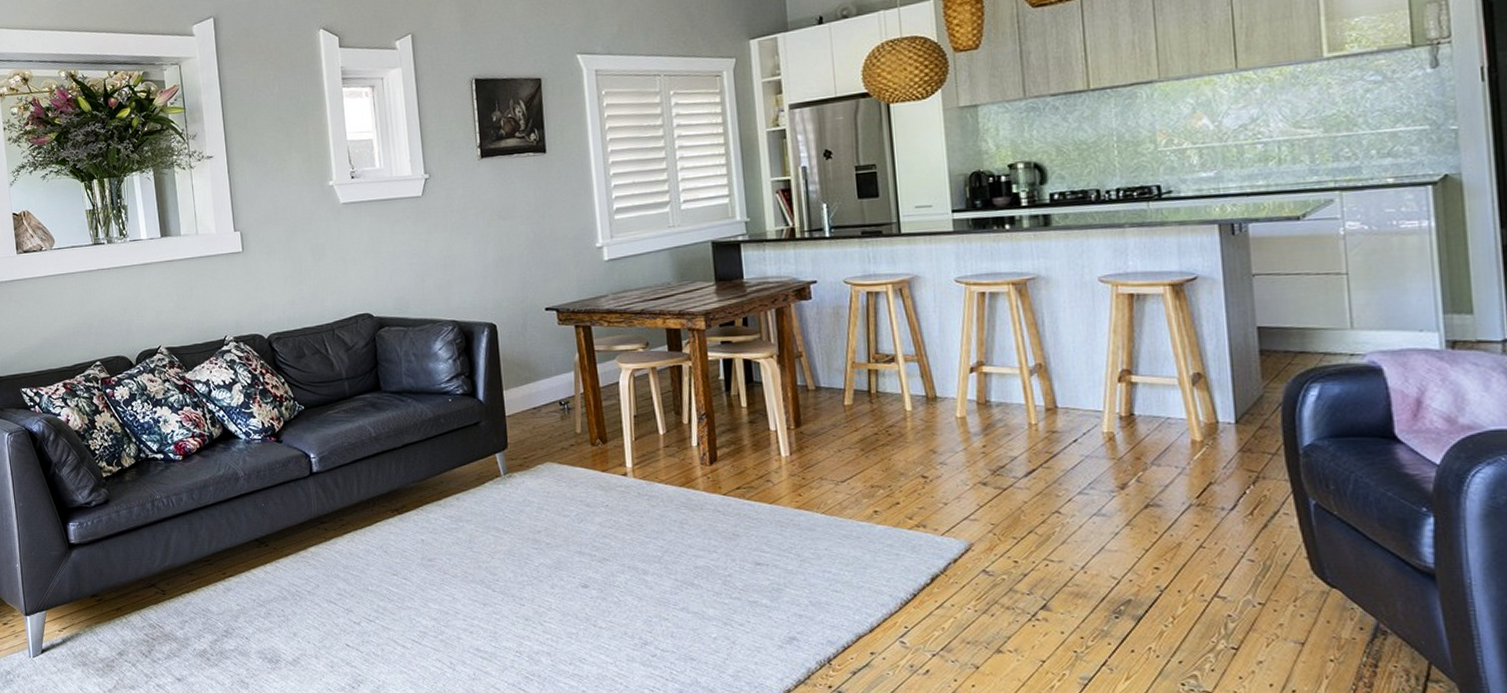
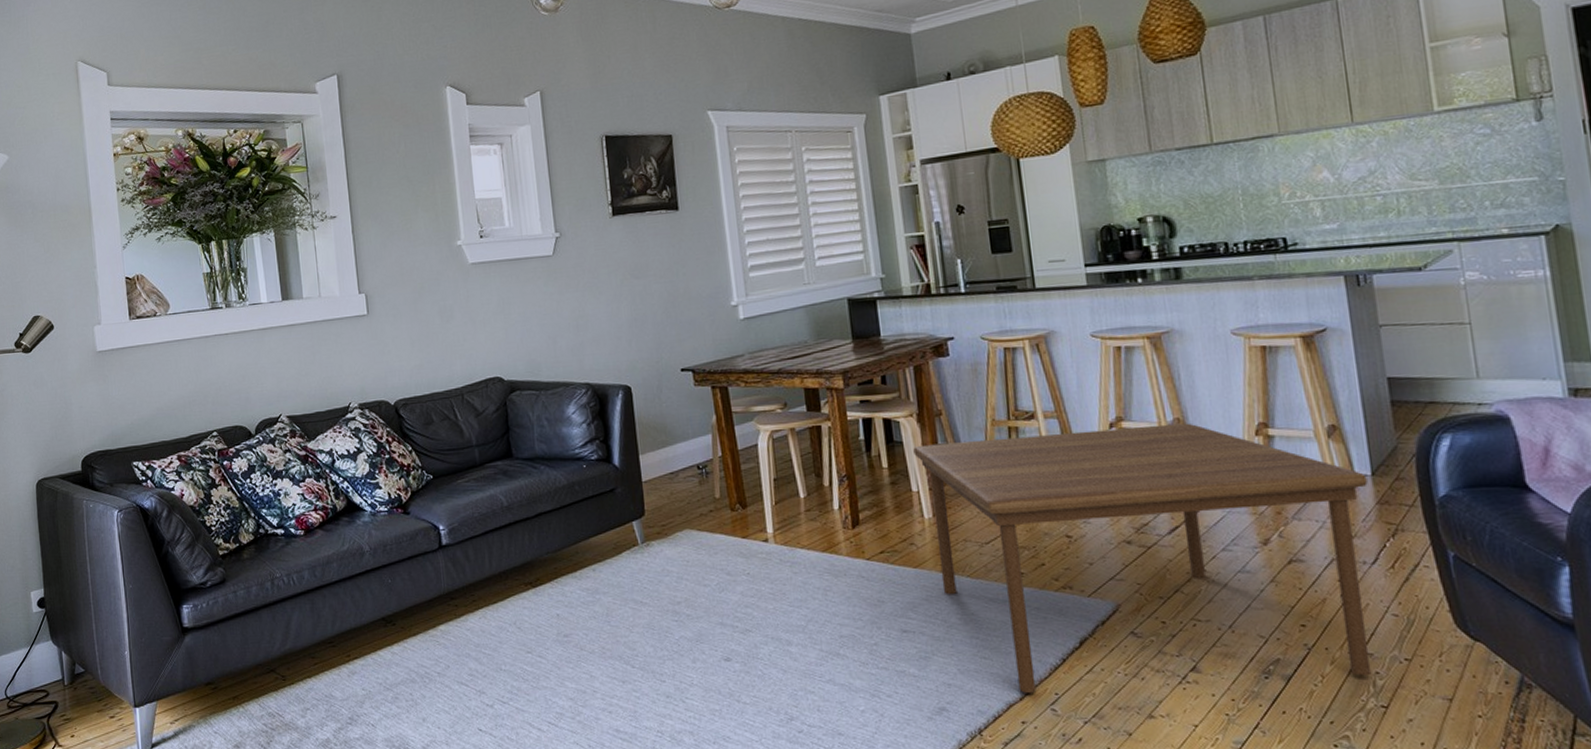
coffee table: none [772,368,1231,625] -> present [913,423,1372,693]

